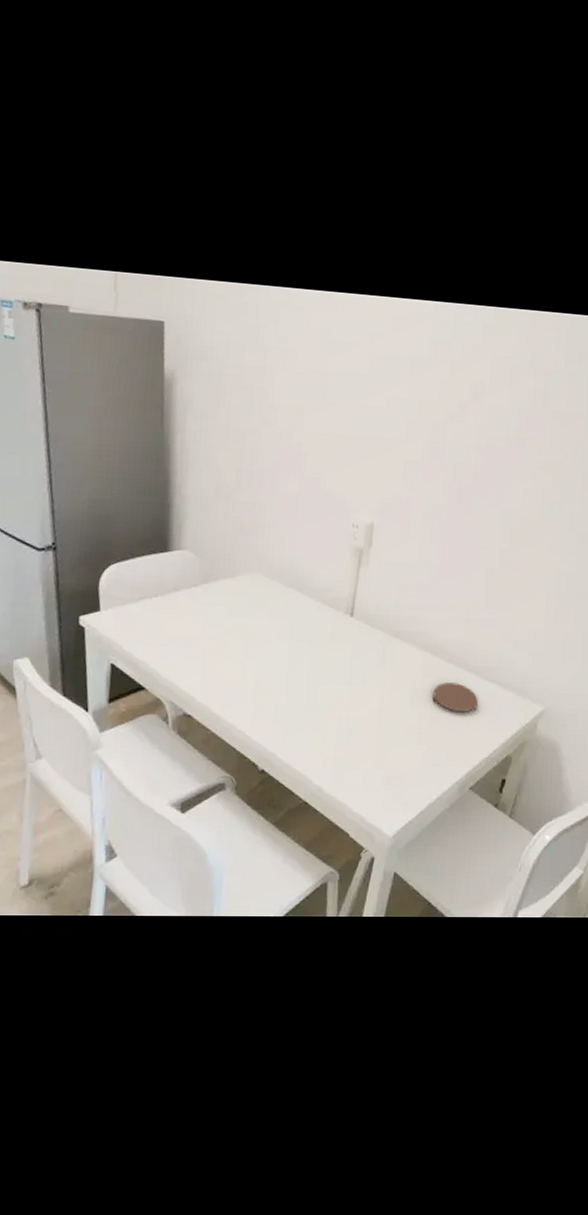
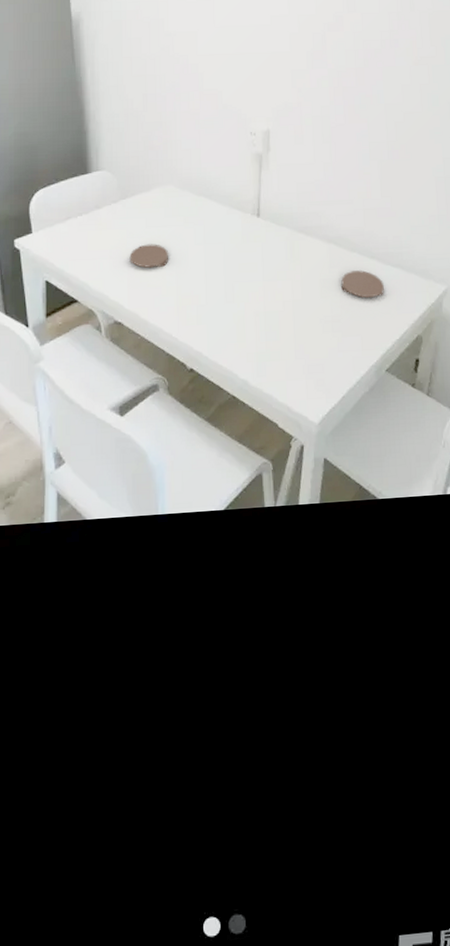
coaster: none [206,634,250,662] -> present [129,244,169,268]

